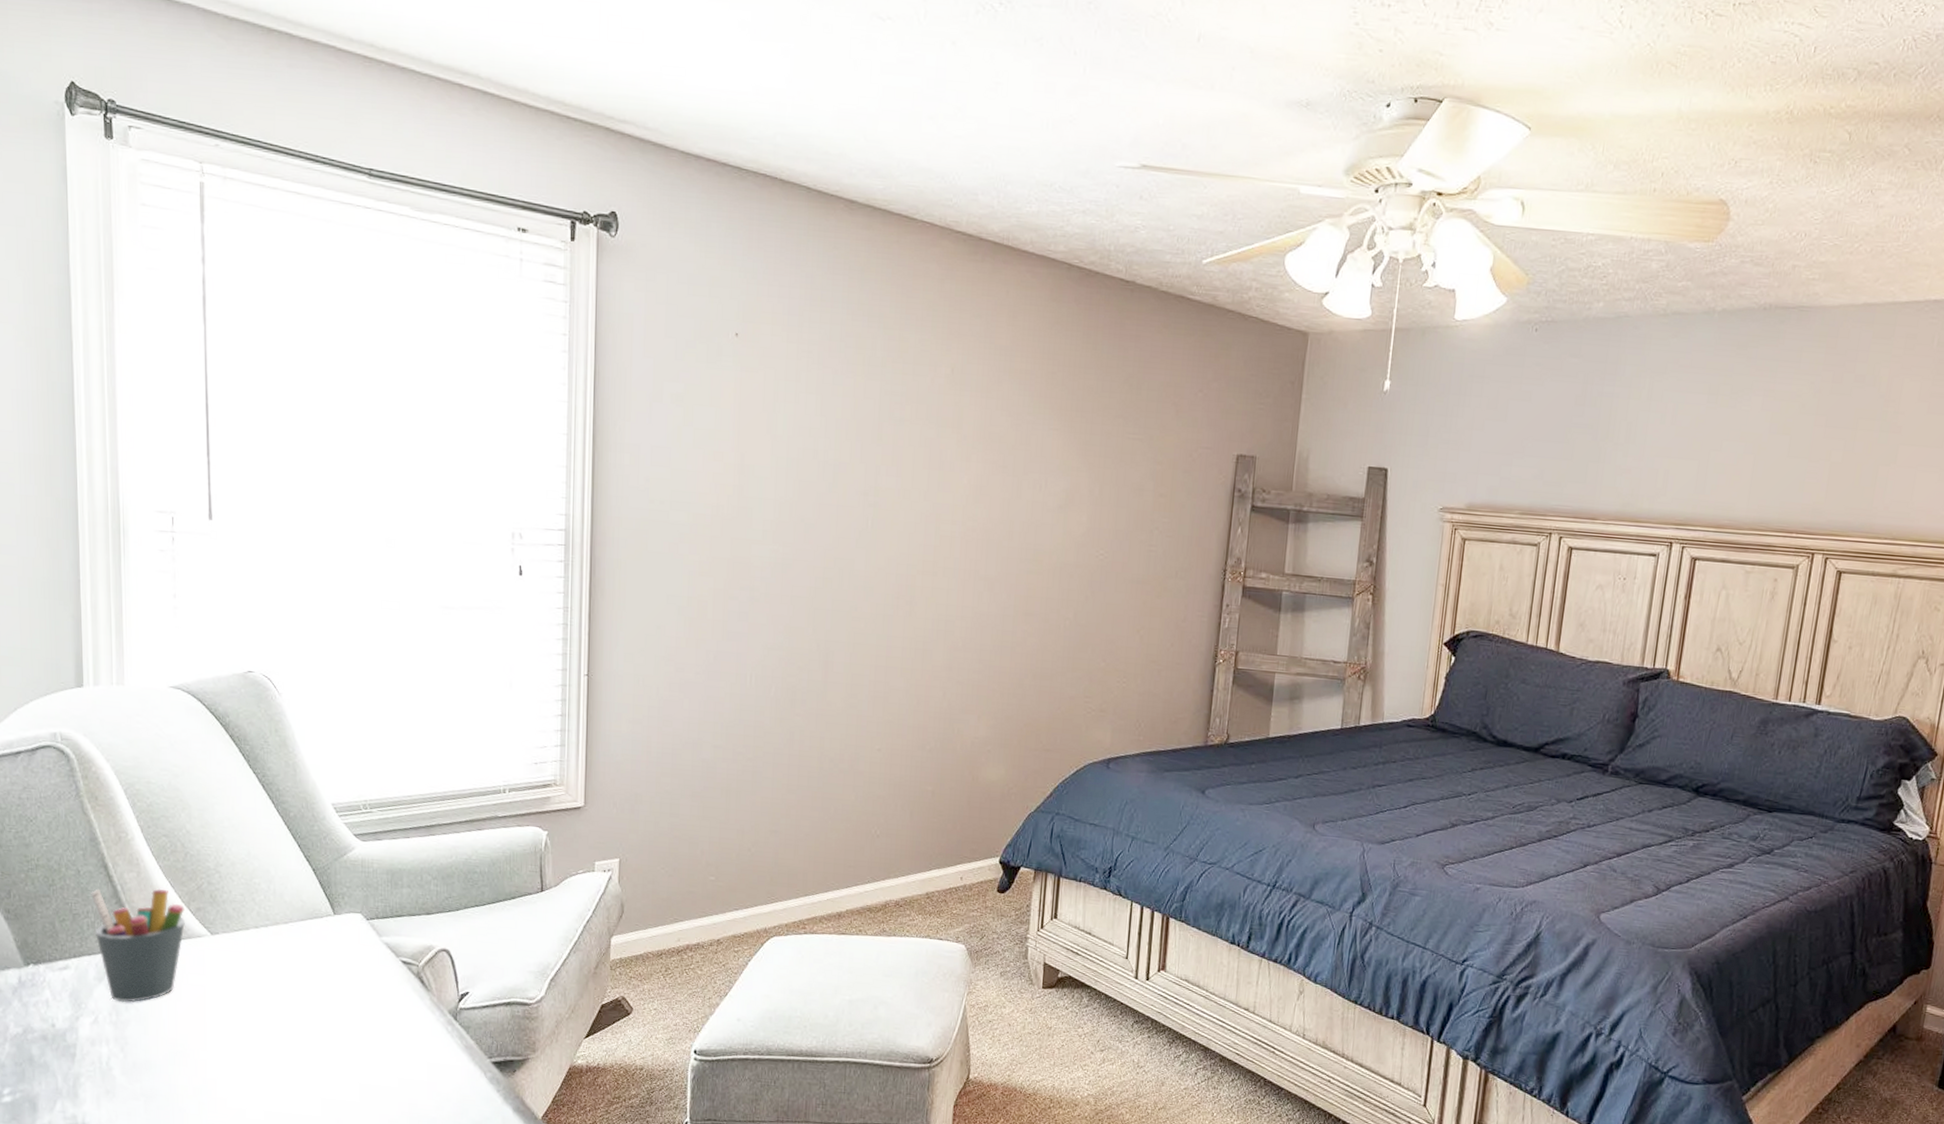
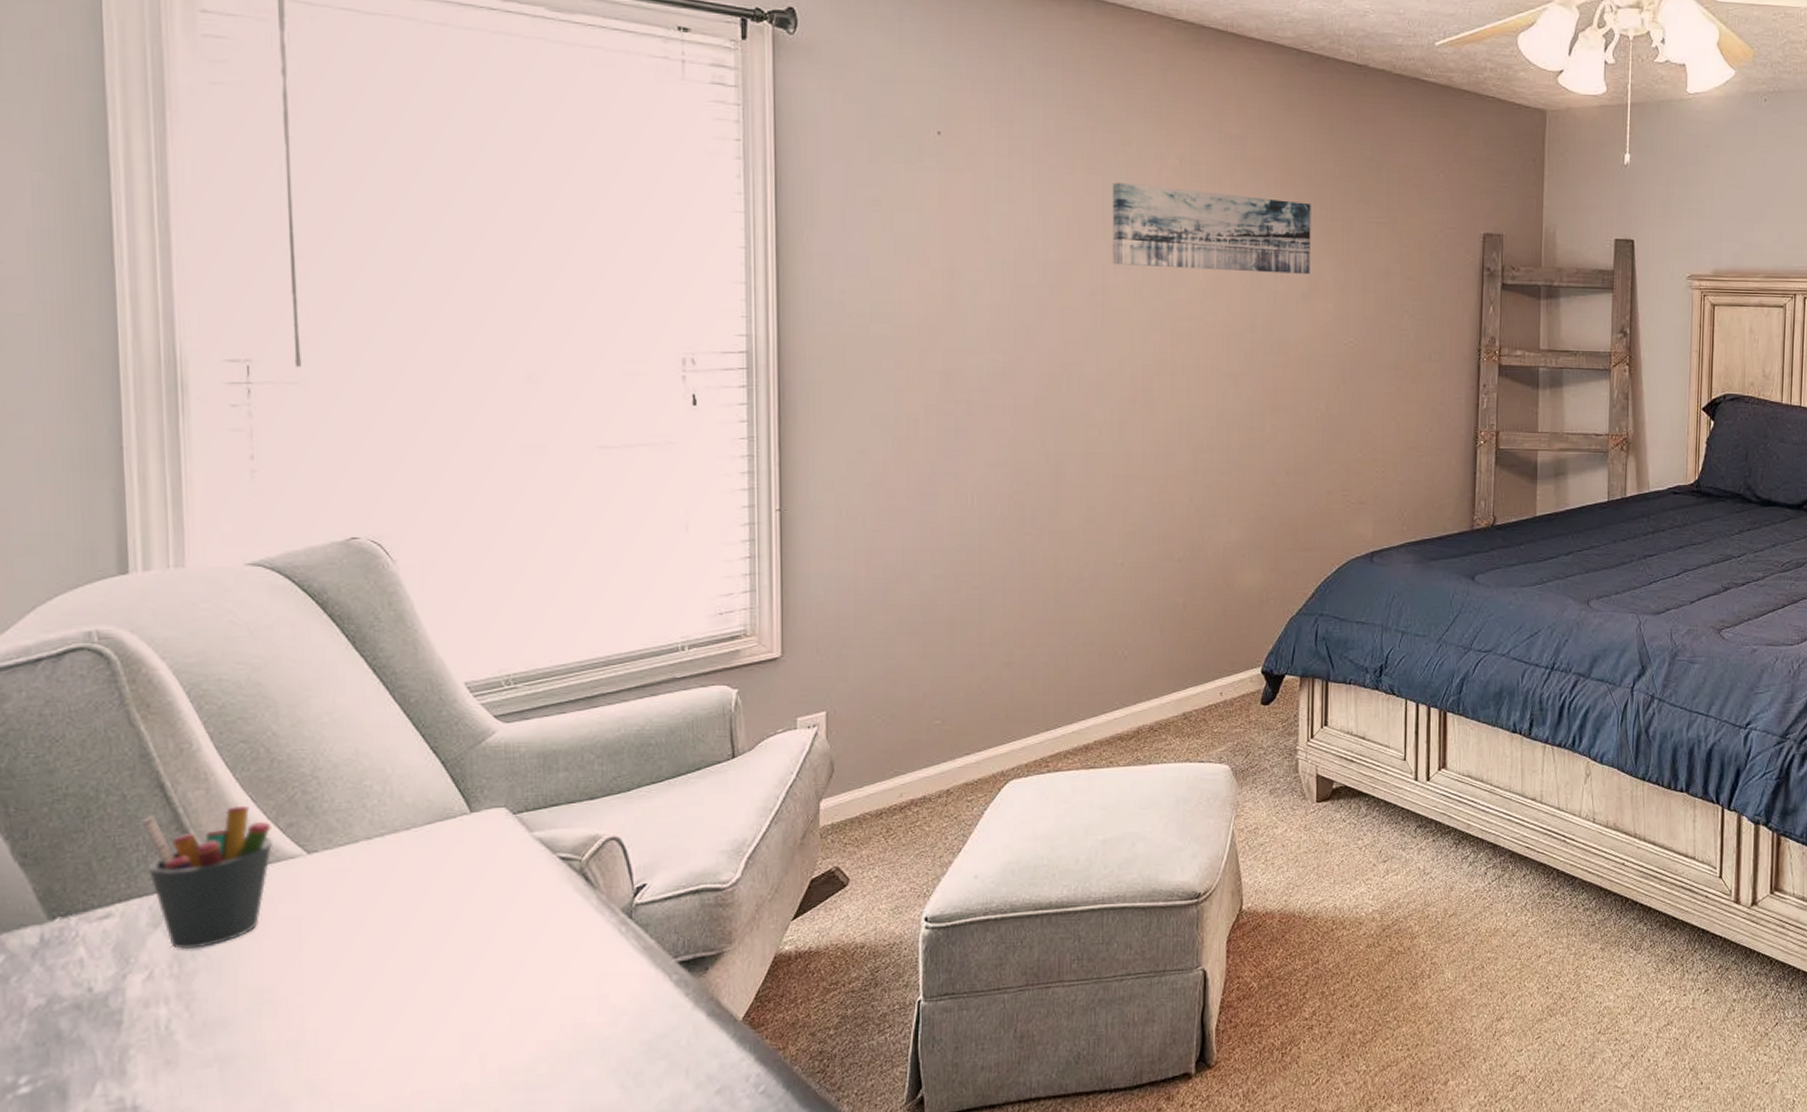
wall art: none [885,388,1072,486] -> present [1112,182,1311,274]

